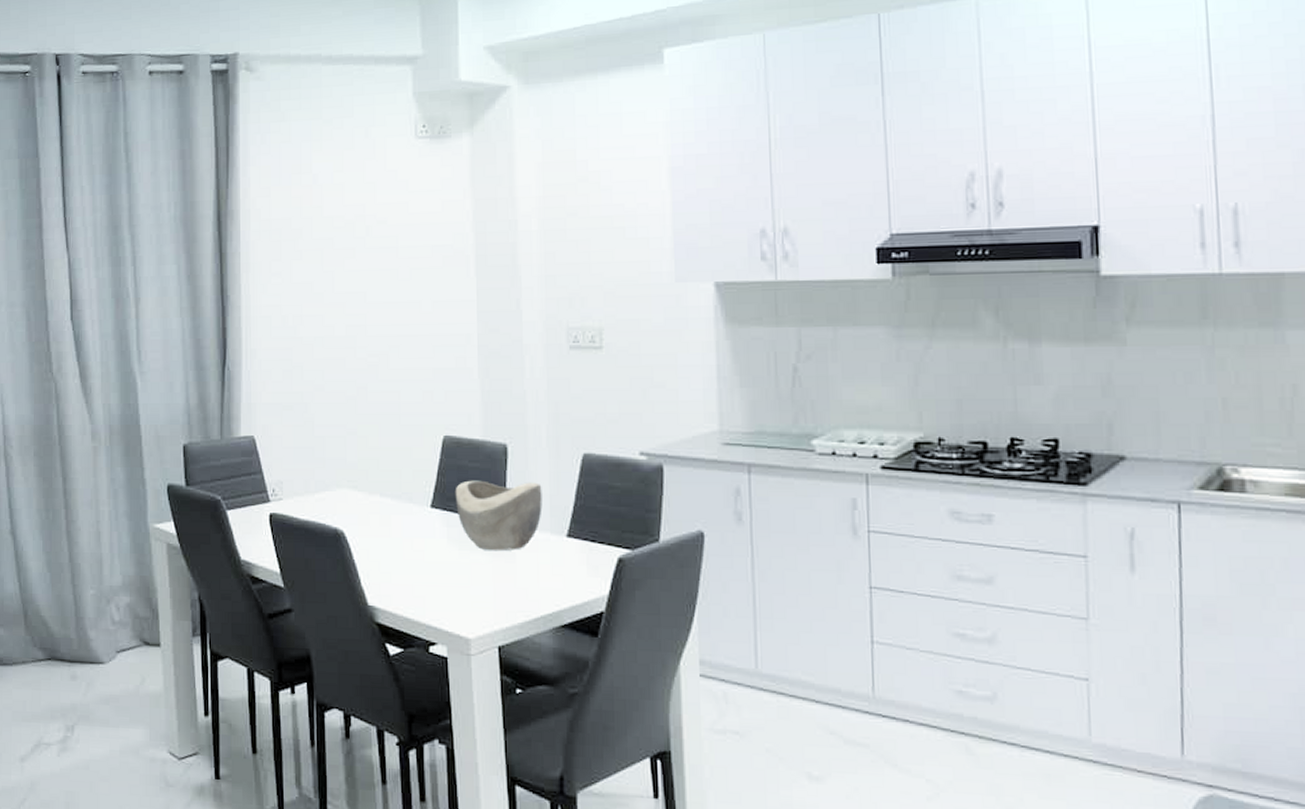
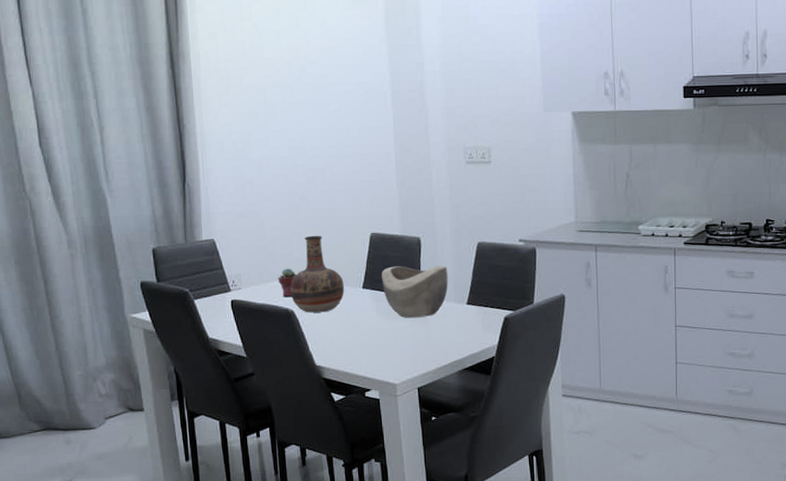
potted succulent: none [327,476,350,513] -> present [278,268,297,297]
vase: none [342,436,407,536] -> present [290,235,344,313]

